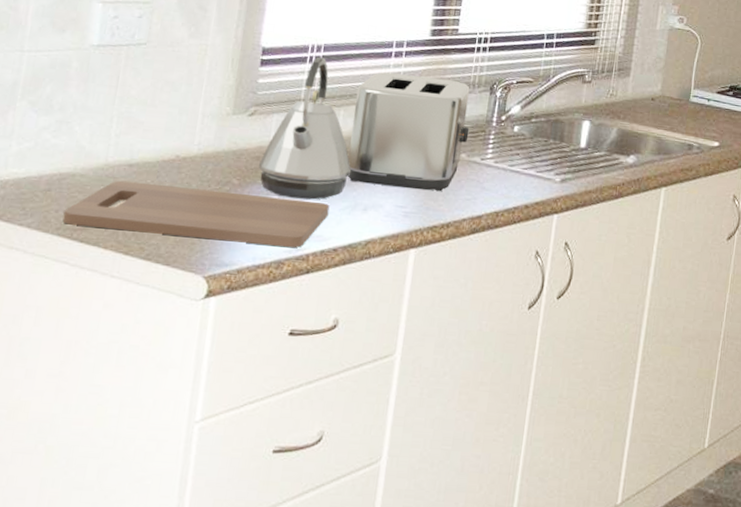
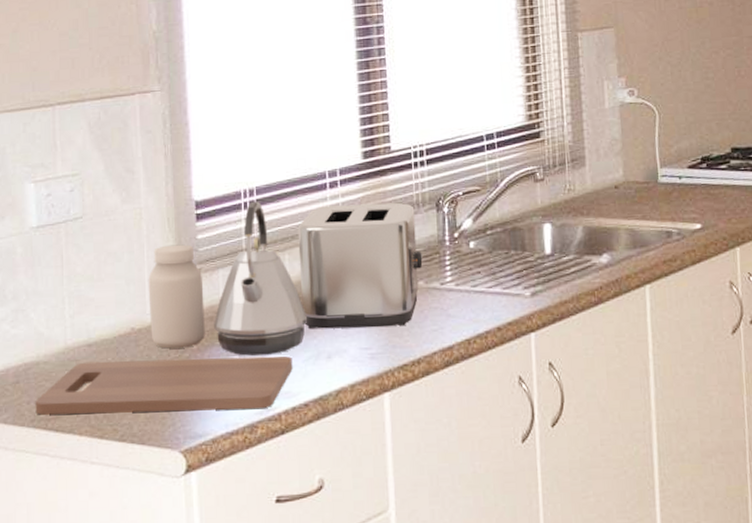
jar: none [195,83,257,182] -> present [148,244,205,349]

